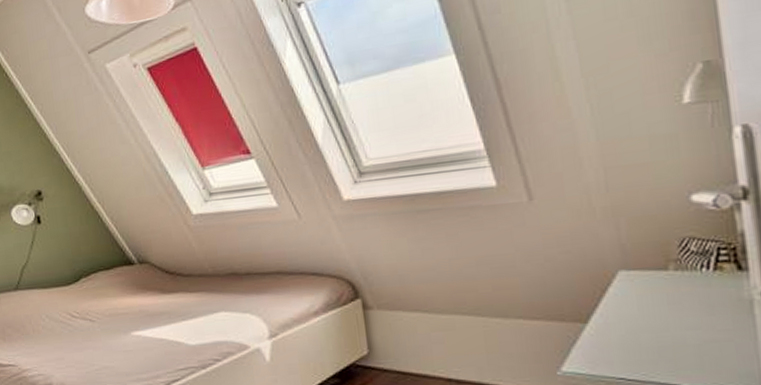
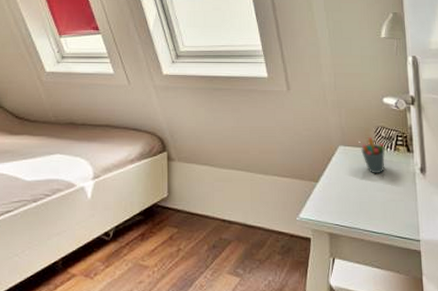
pen holder: none [651,254,699,305] -> present [358,137,386,173]

